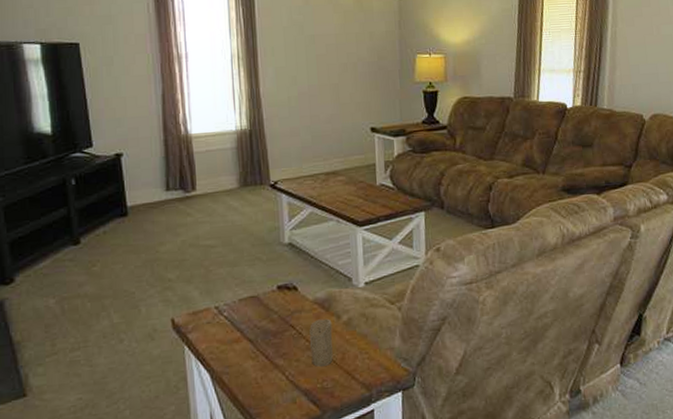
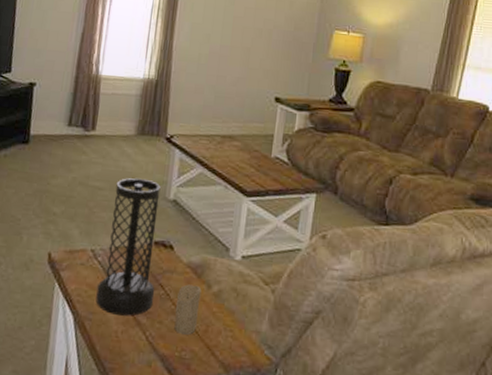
vase: none [228,228,288,364] -> present [95,178,161,316]

